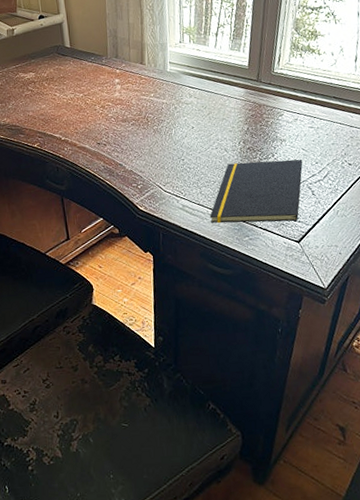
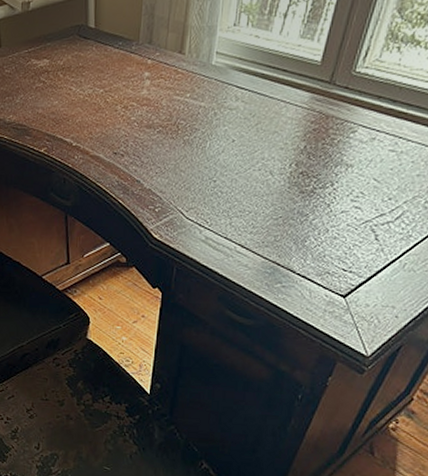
notepad: present [209,159,303,224] -> none [236,190,371,272]

